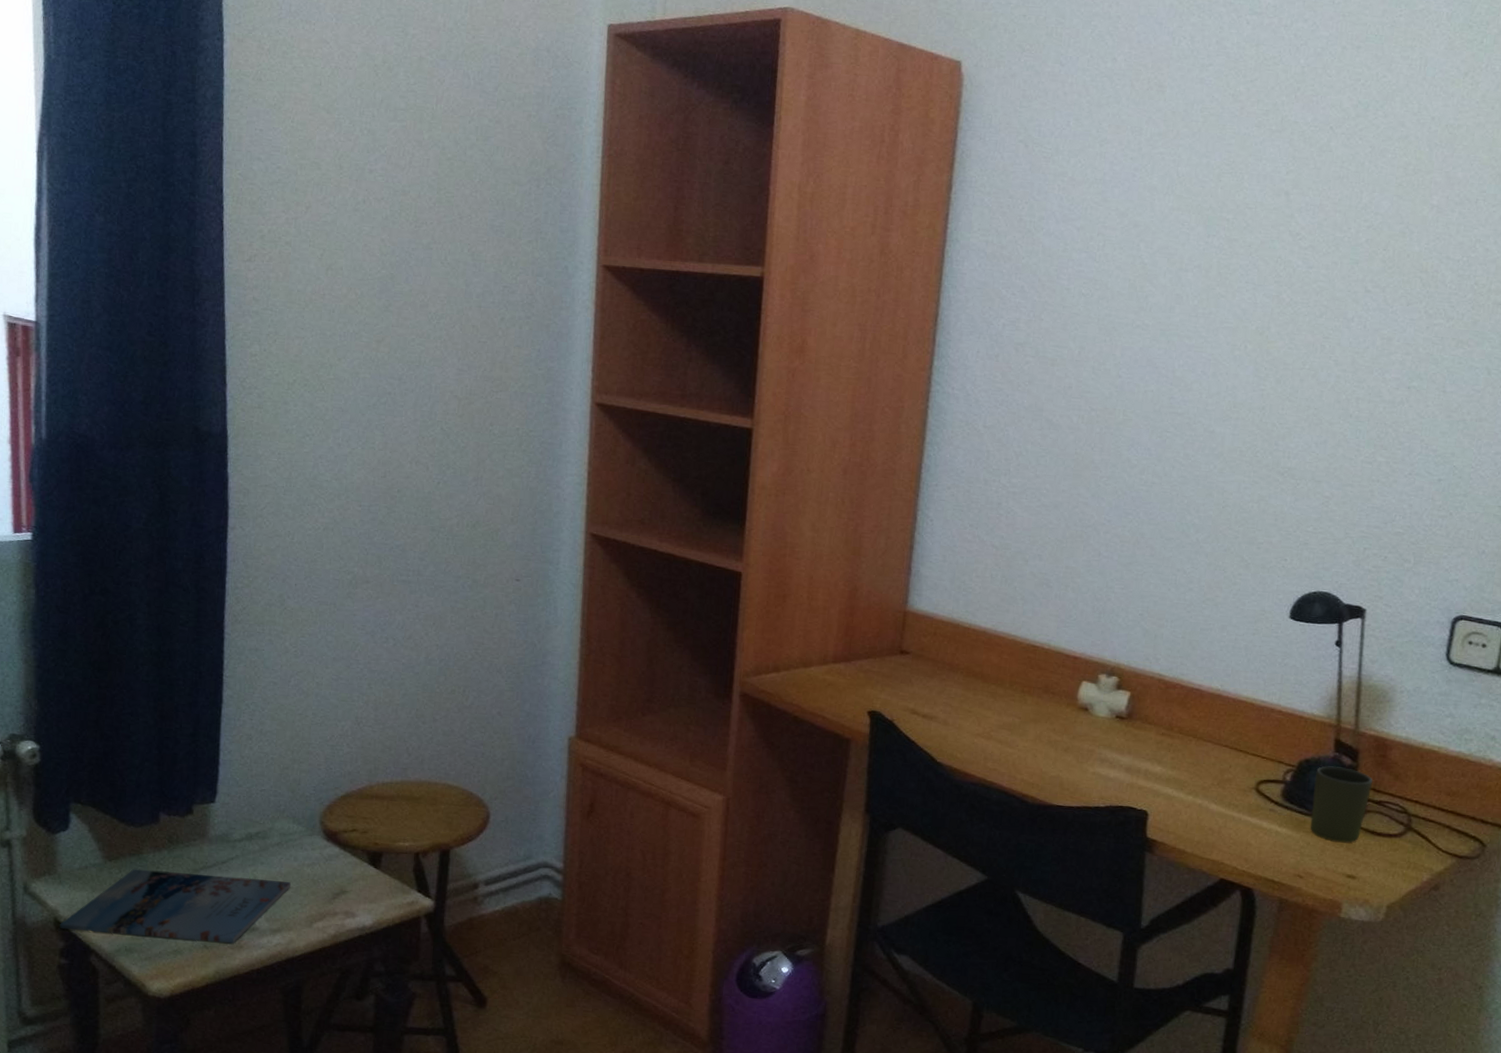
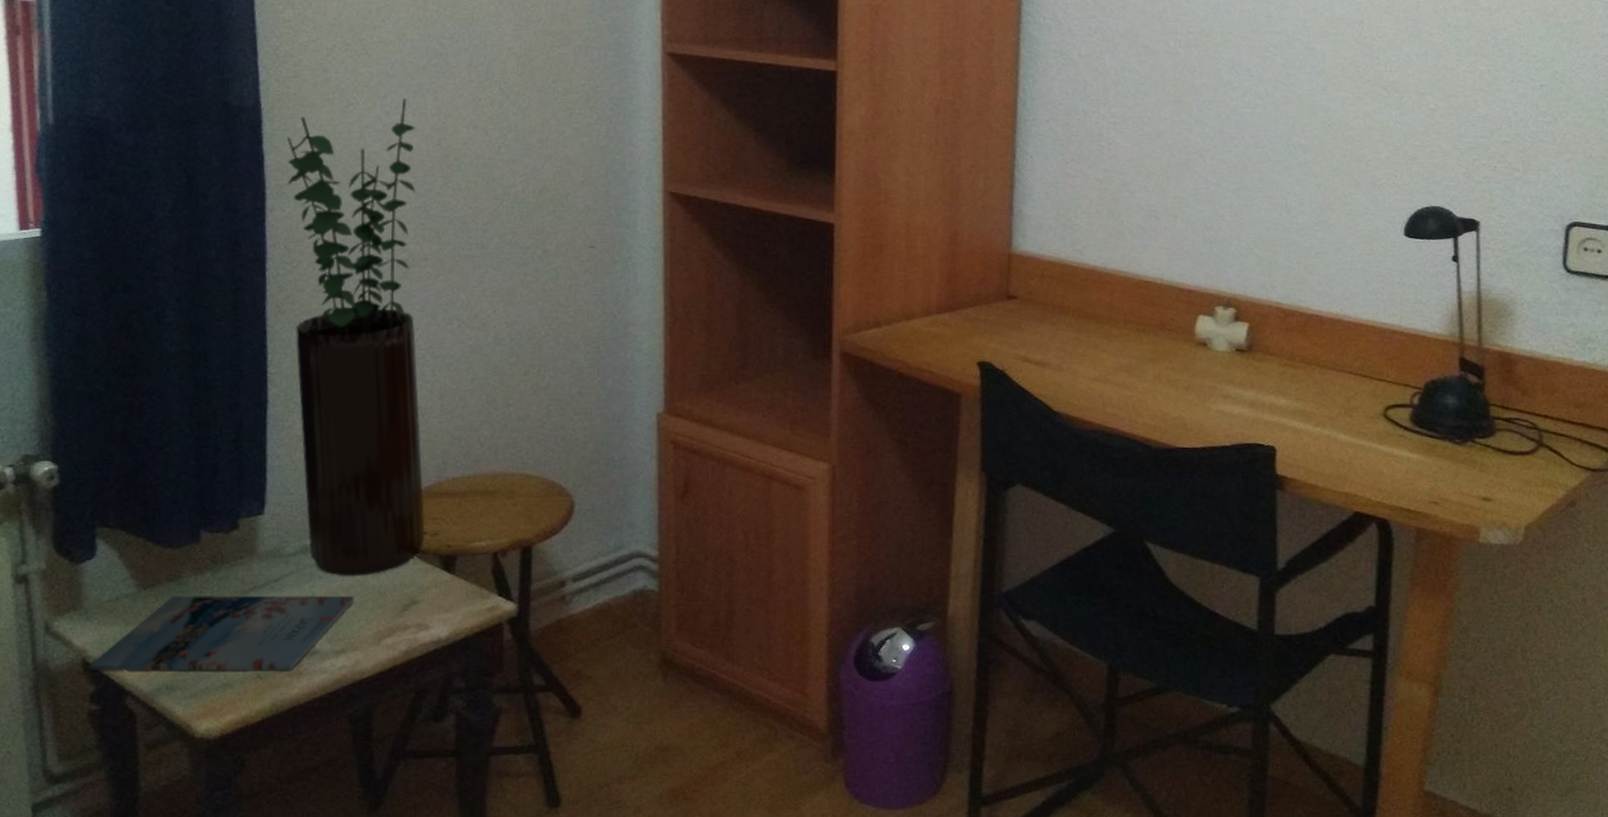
vase: none [248,432,363,864] -> present [286,98,425,576]
mug: present [1310,765,1373,842] -> none [1441,385,1501,464]

